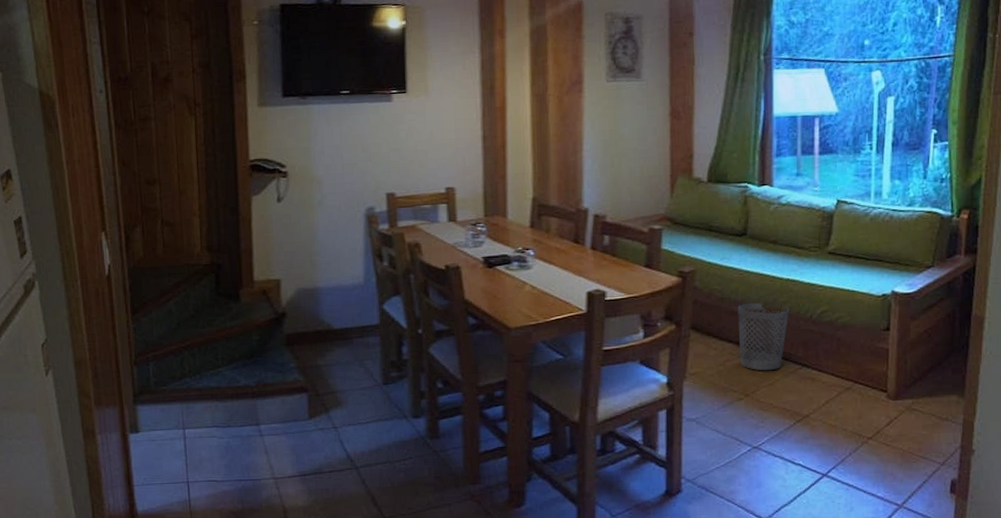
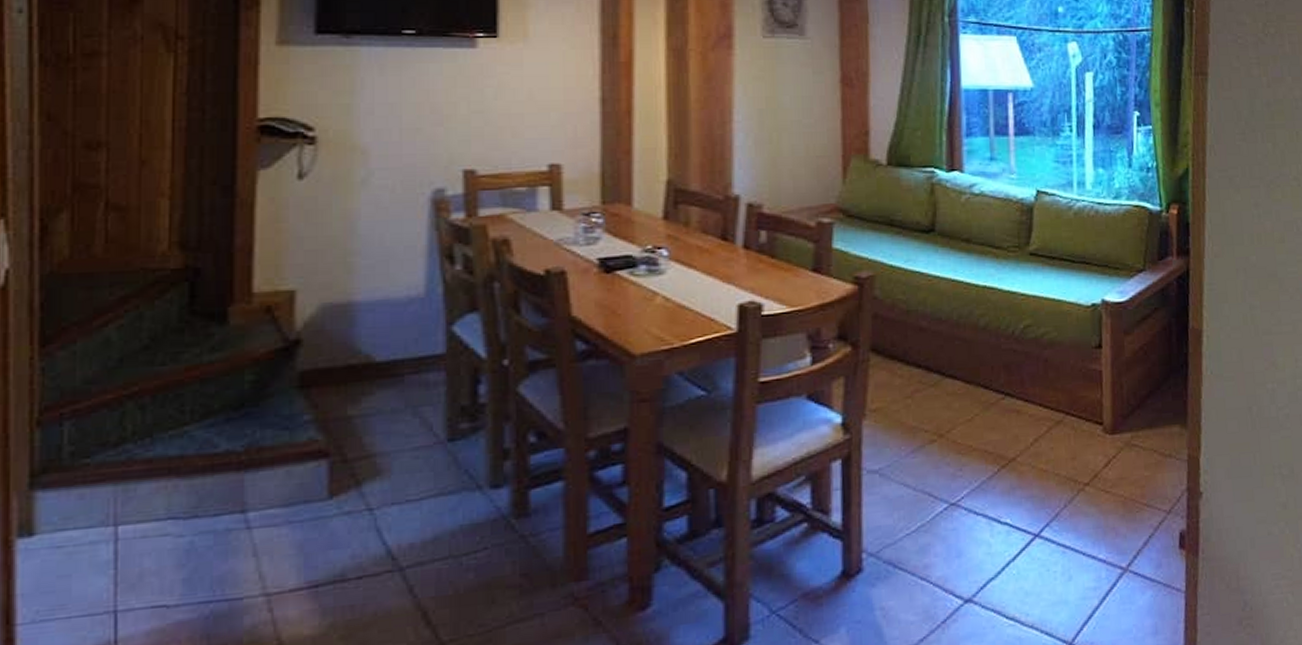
wastebasket: present [737,303,789,371] -> none [926,316,988,404]

